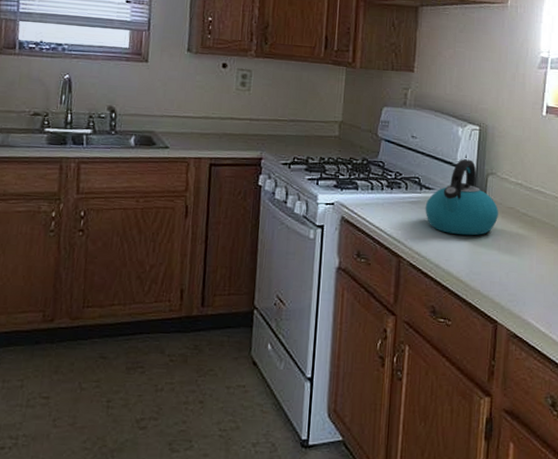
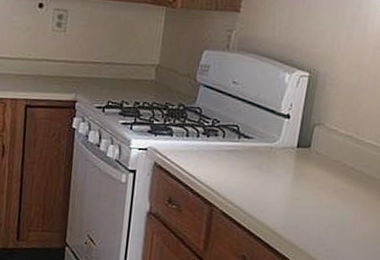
kettle: present [425,159,498,236] -> none [242,107,323,188]

